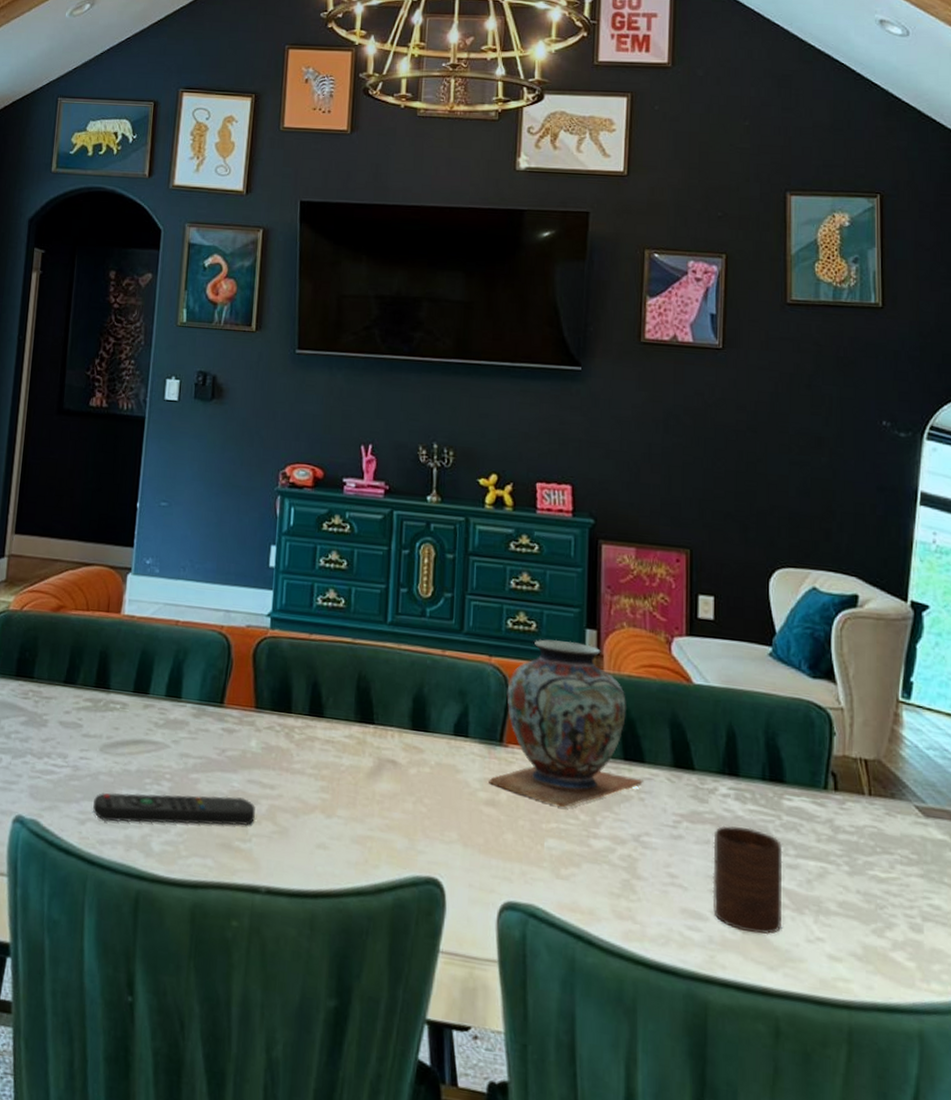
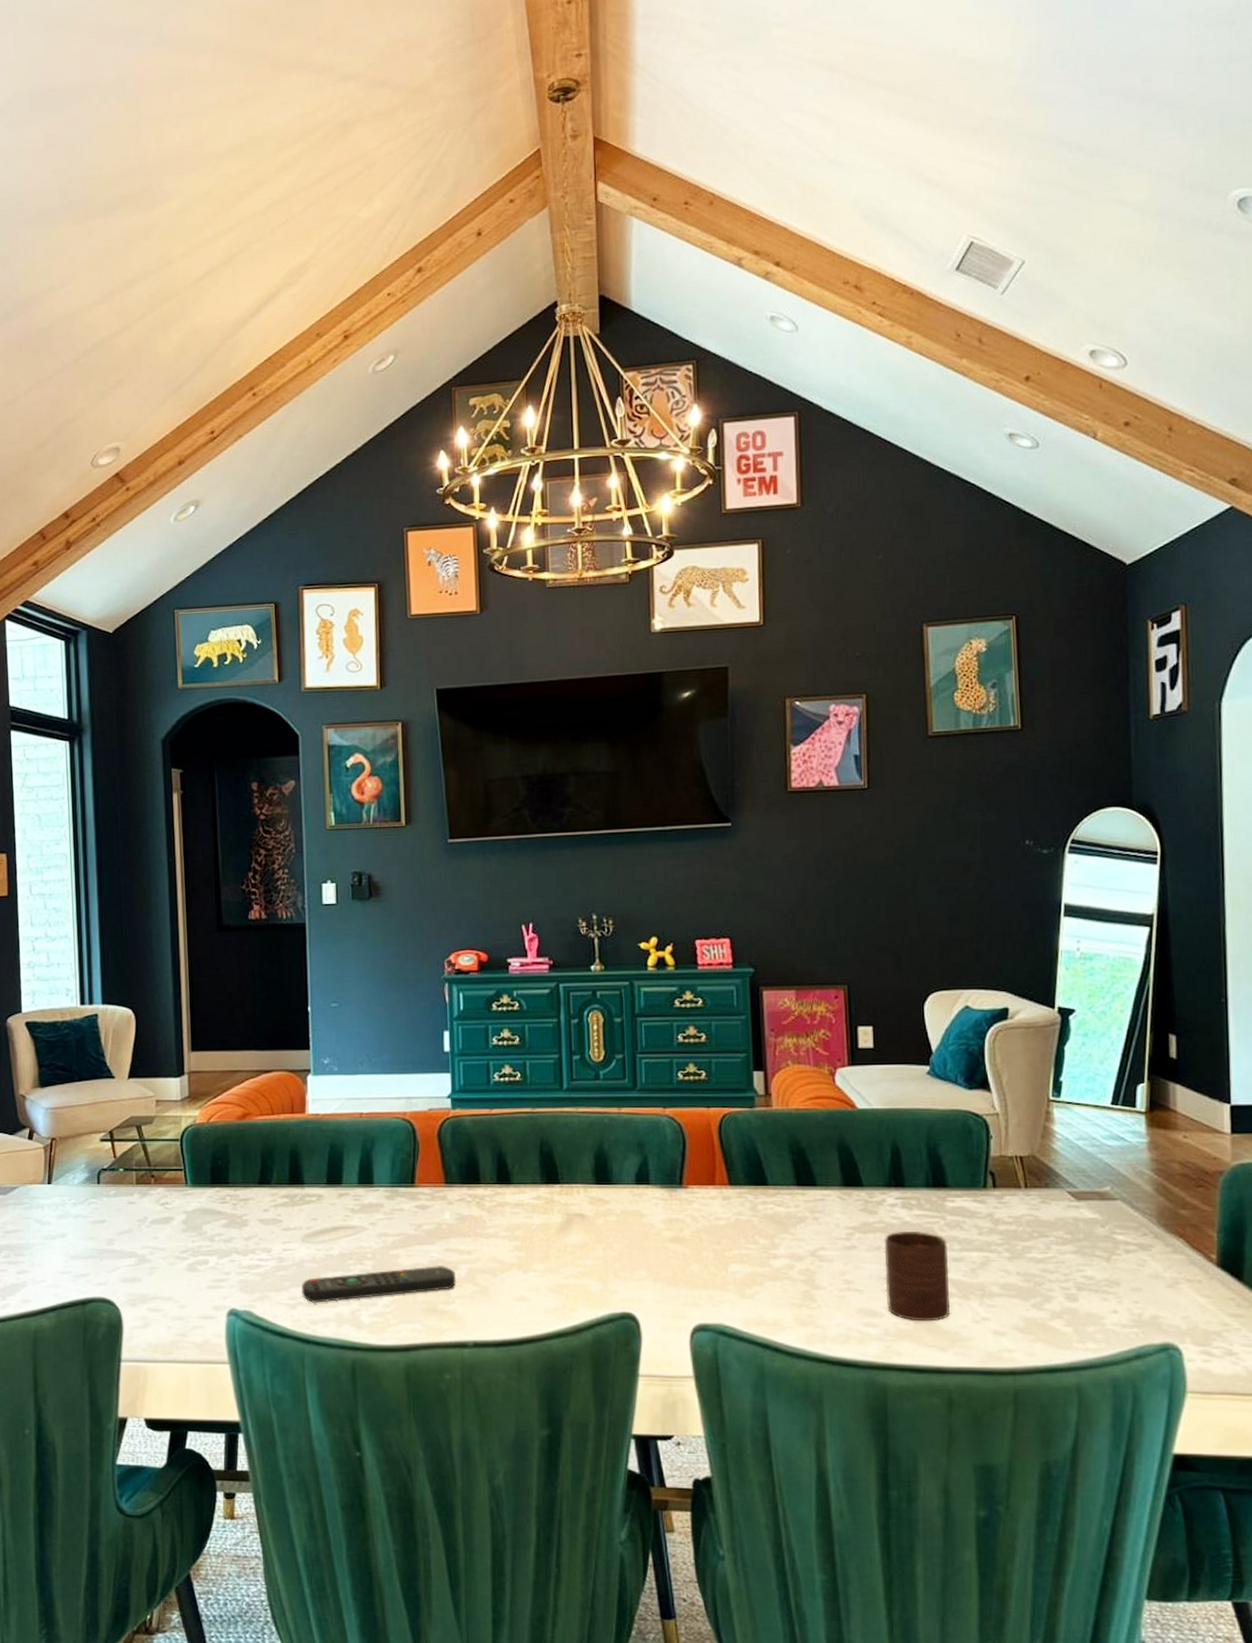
decorative vase: present [489,639,643,807] -> none [672,1085,816,1235]

